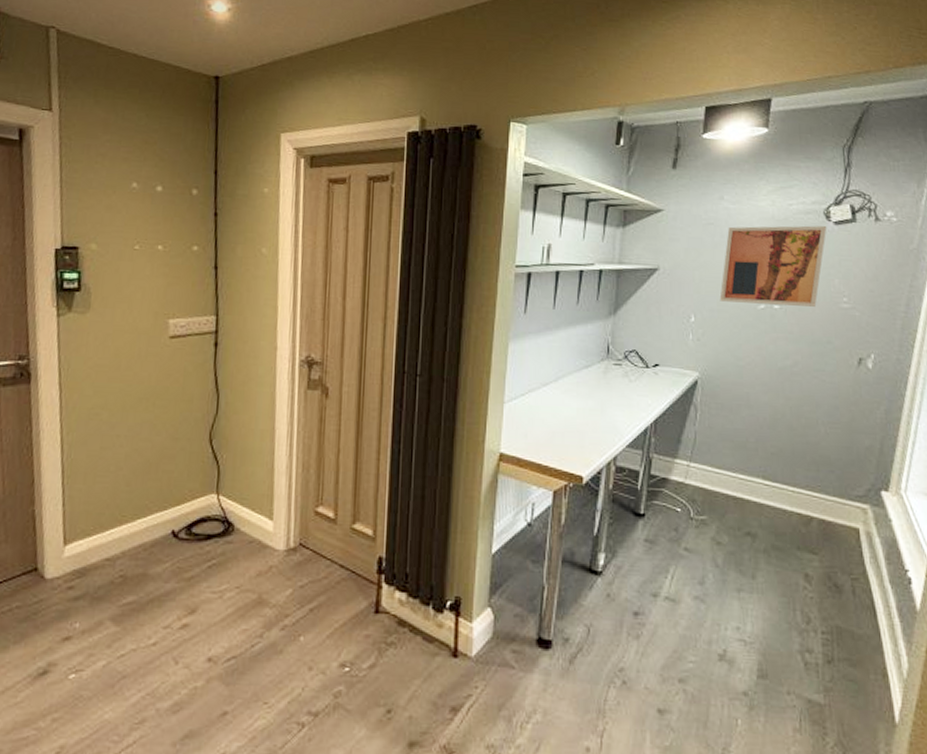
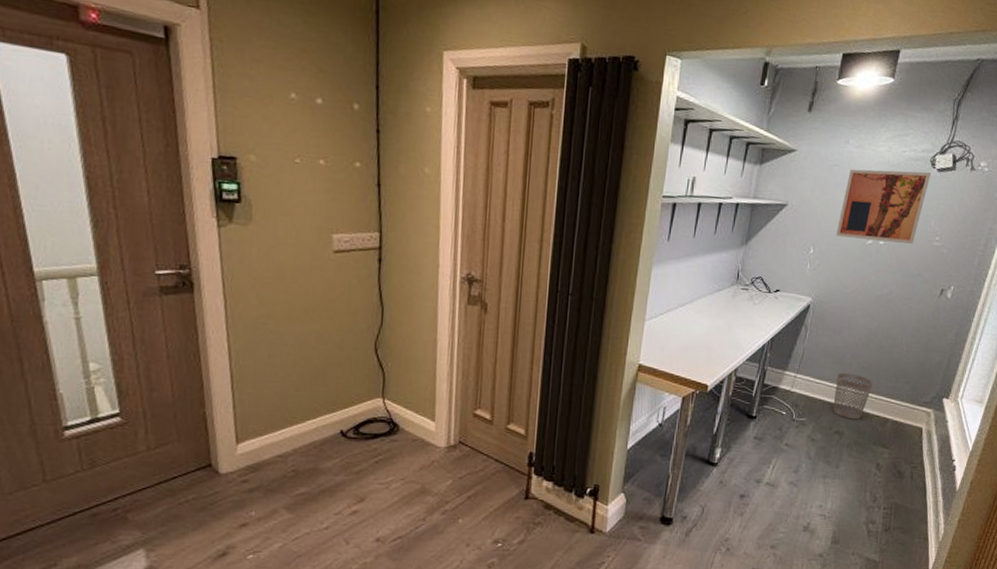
wastebasket: none [739,460,788,518] -> present [833,372,874,420]

